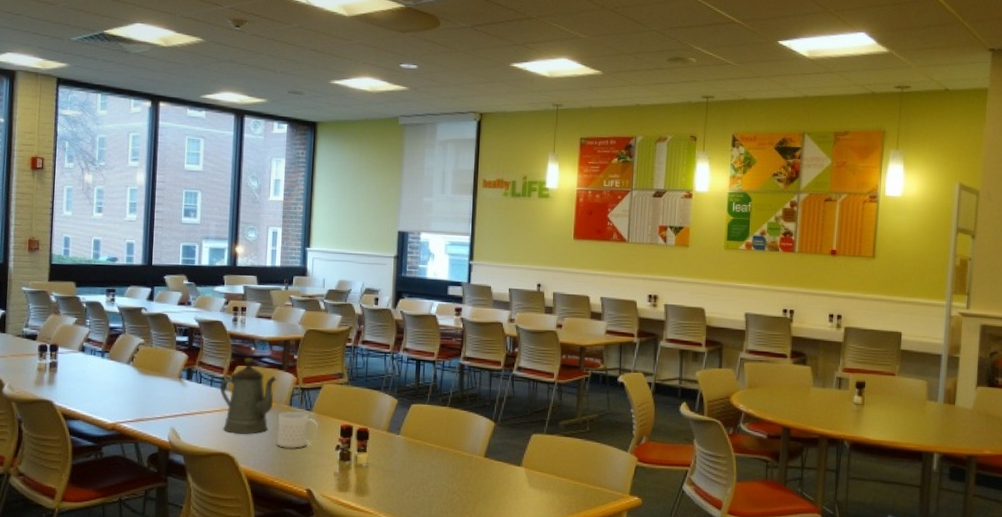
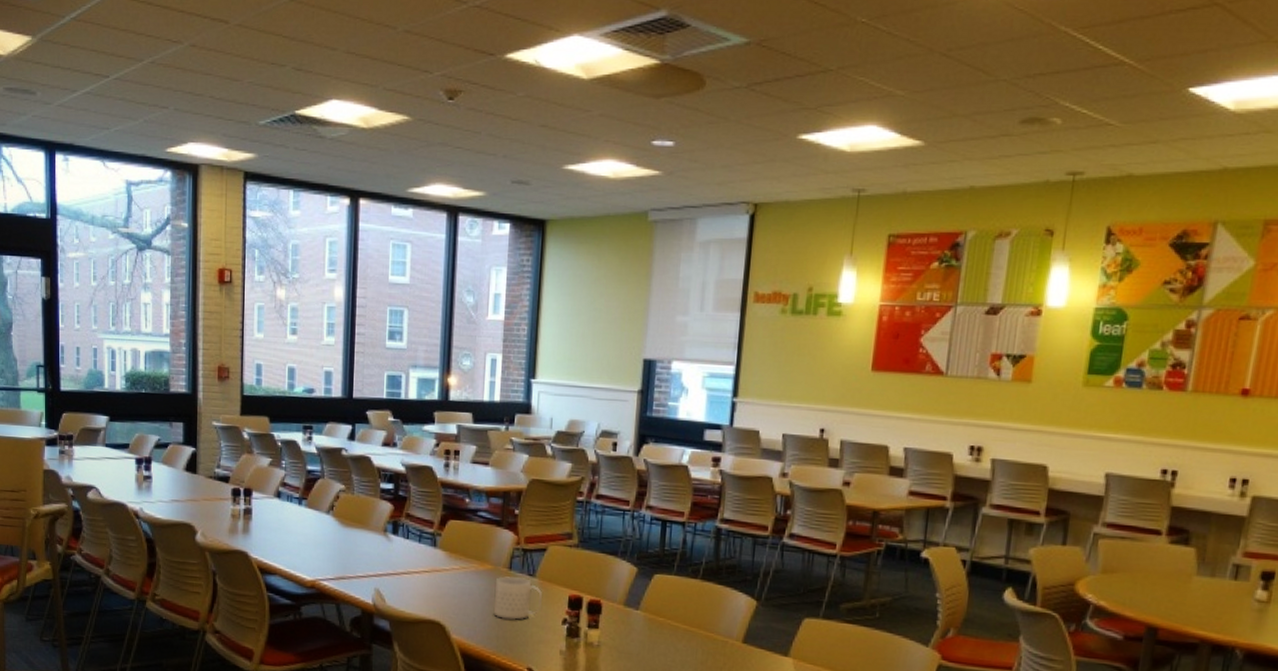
coffee pot: present [220,357,277,434] -> none [430,510,495,601]

